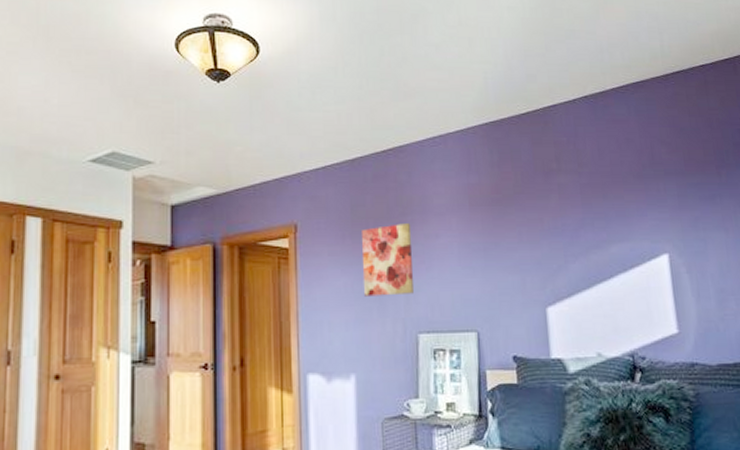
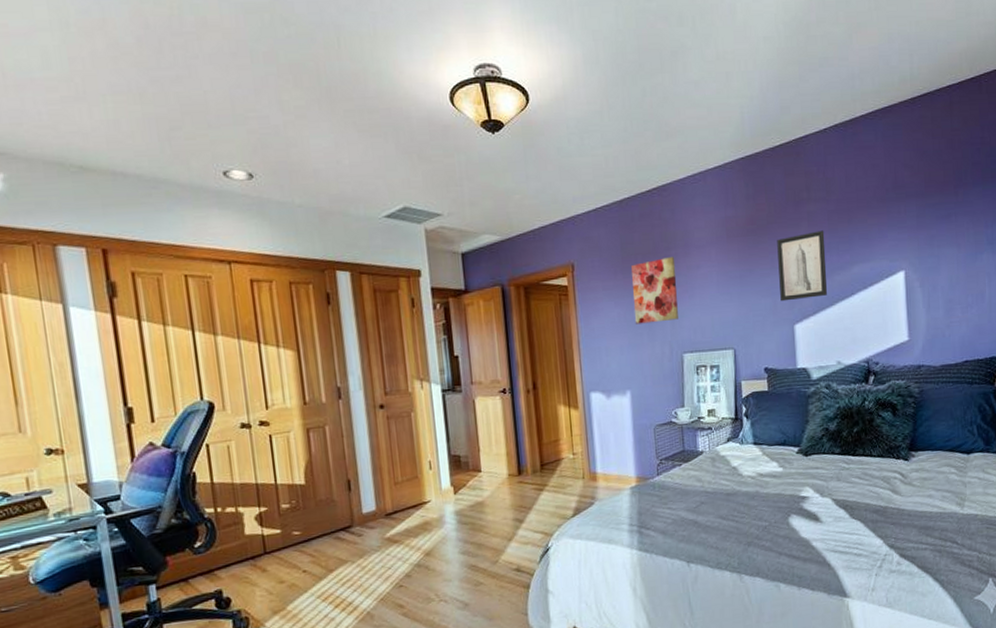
wall art: none [525,204,583,280] -> present [777,230,827,302]

